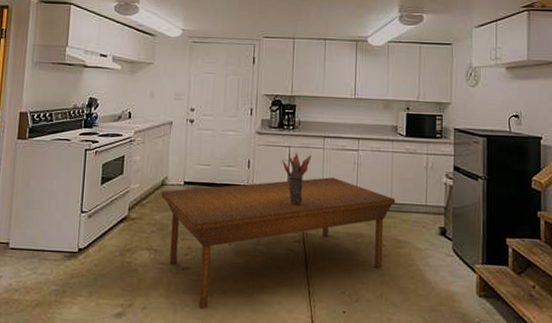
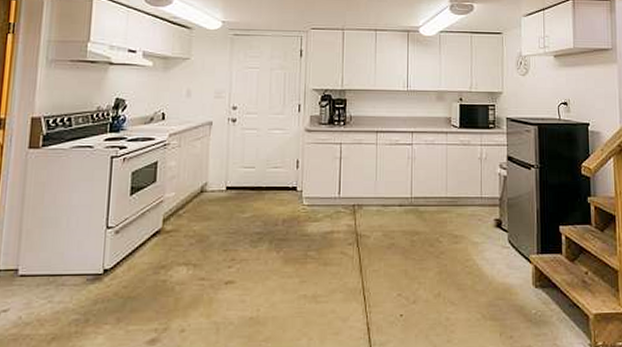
dining table: present [161,177,396,309] -> none [200,174,451,326]
table lamp: present [278,153,312,204] -> none [329,150,364,204]

